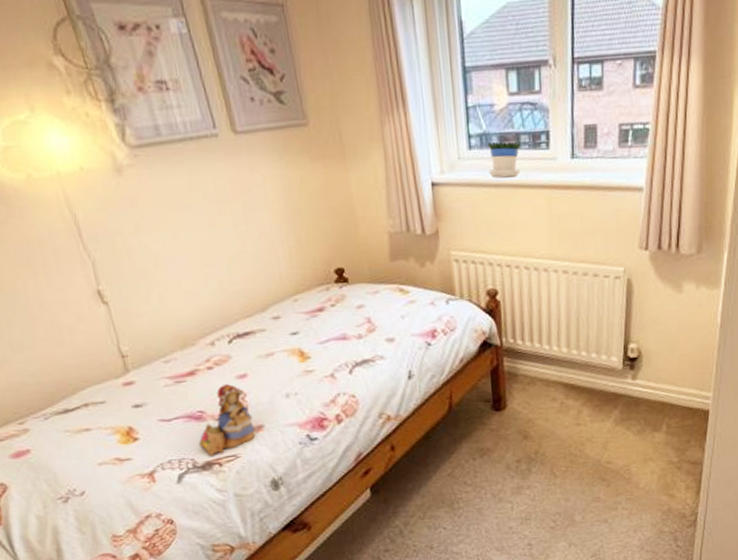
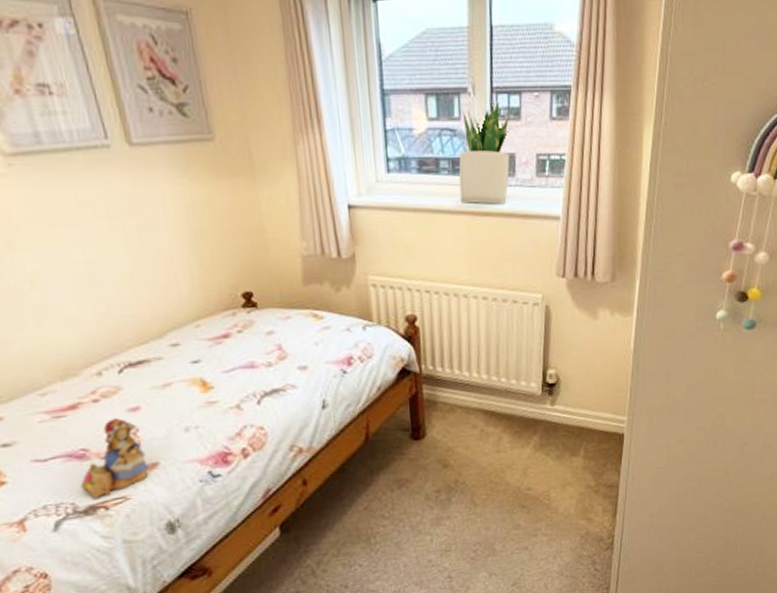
flowerpot: present [487,141,521,179] -> none [406,166,440,204]
planter: none [539,72,592,179] -> present [458,101,511,206]

